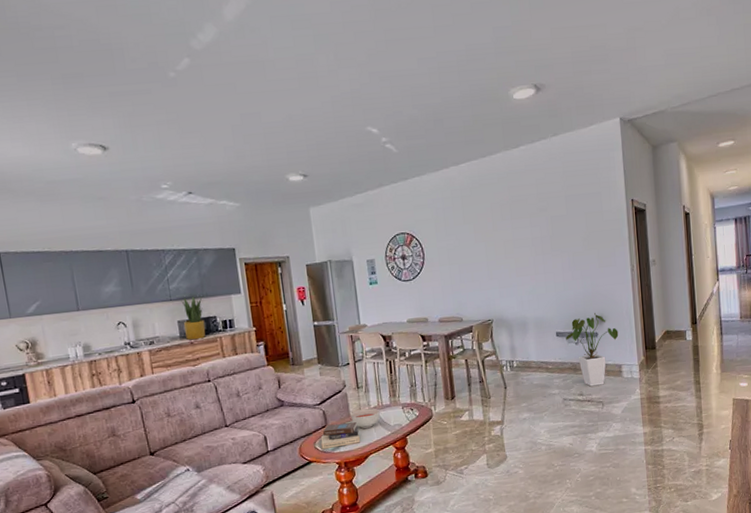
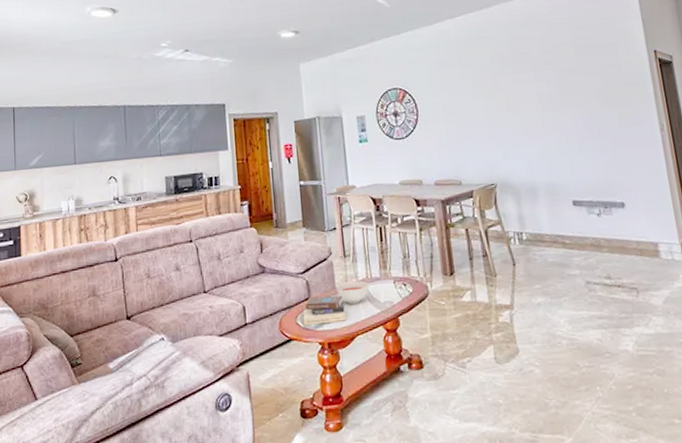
planter: present [181,296,206,340] -> none [170,151,192,197]
house plant: present [566,312,619,387] -> none [585,178,651,268]

